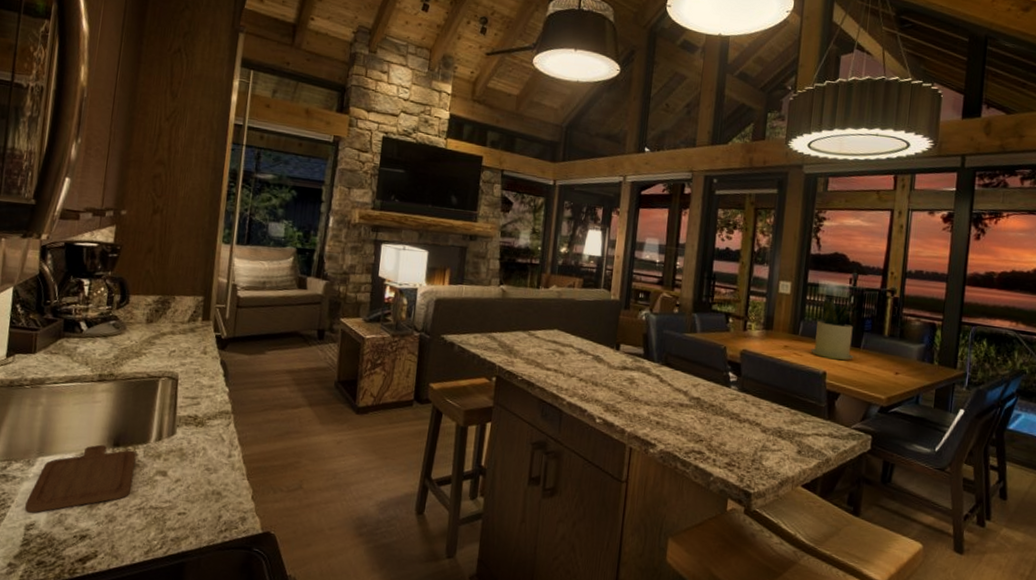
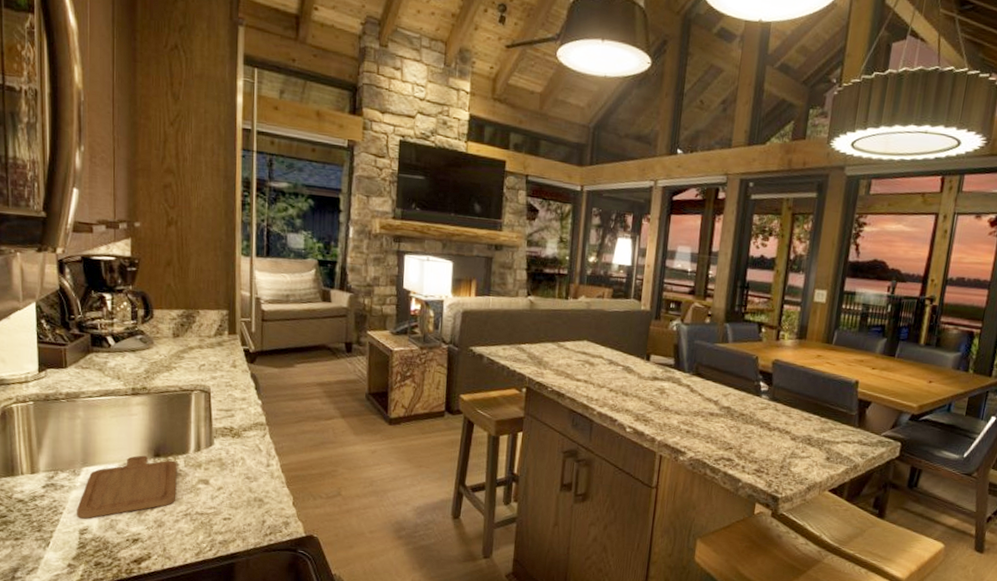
planter: present [811,298,855,361] -> none [844,307,892,370]

